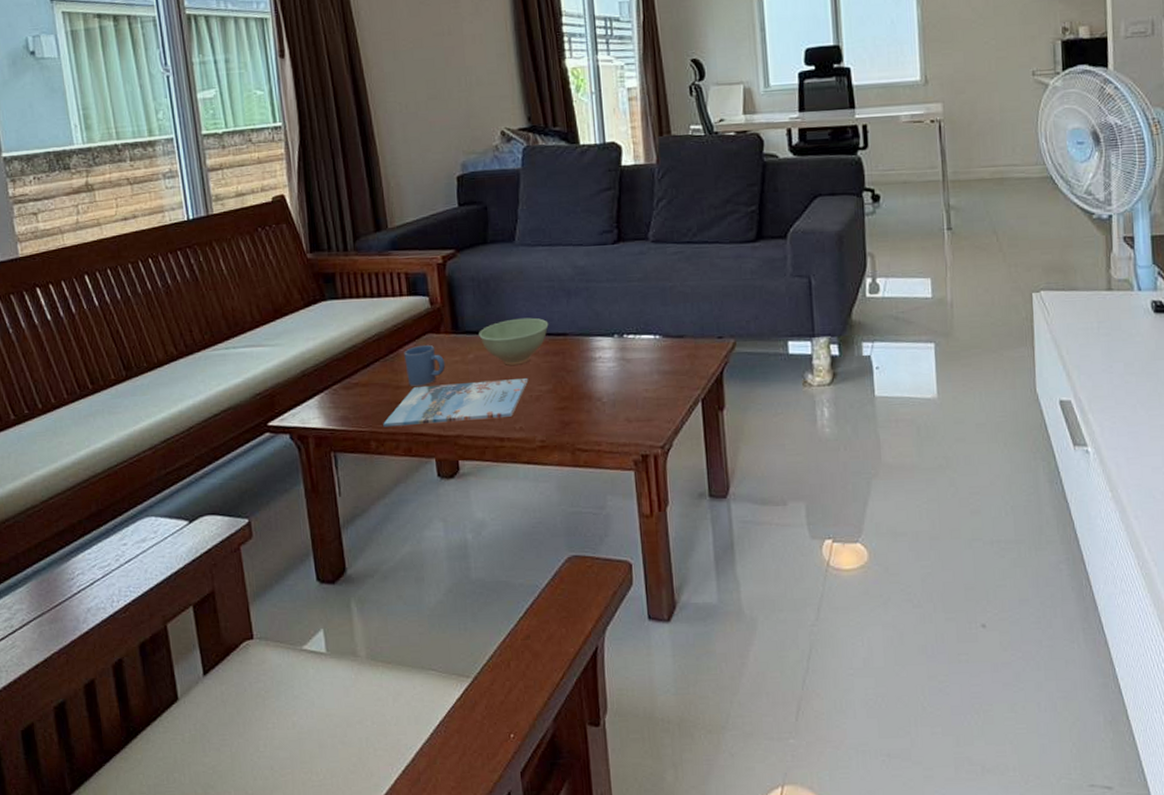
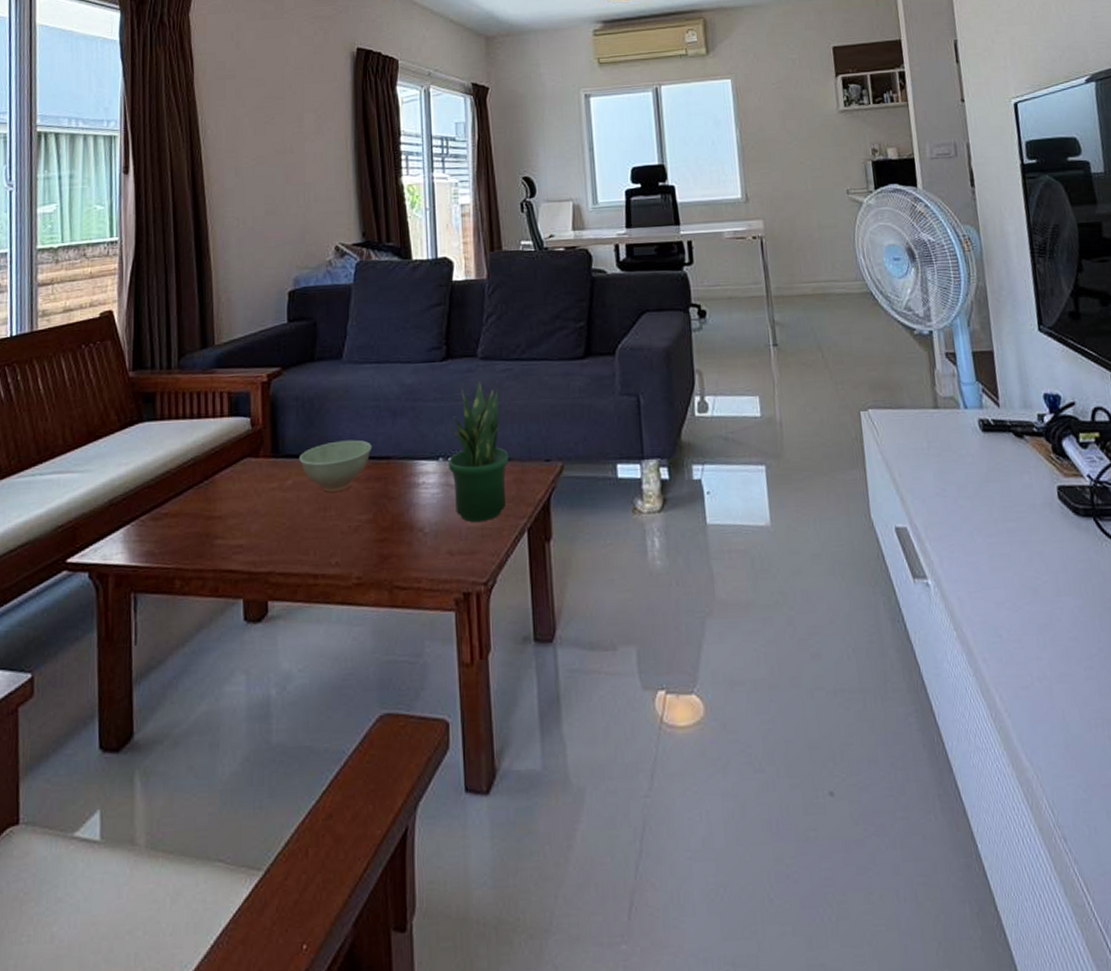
magazine: present [383,378,529,427] -> none [190,507,348,564]
mug: present [404,344,446,387] -> none [219,469,262,518]
planter: none [622,263,682,393] -> present [448,381,509,522]

